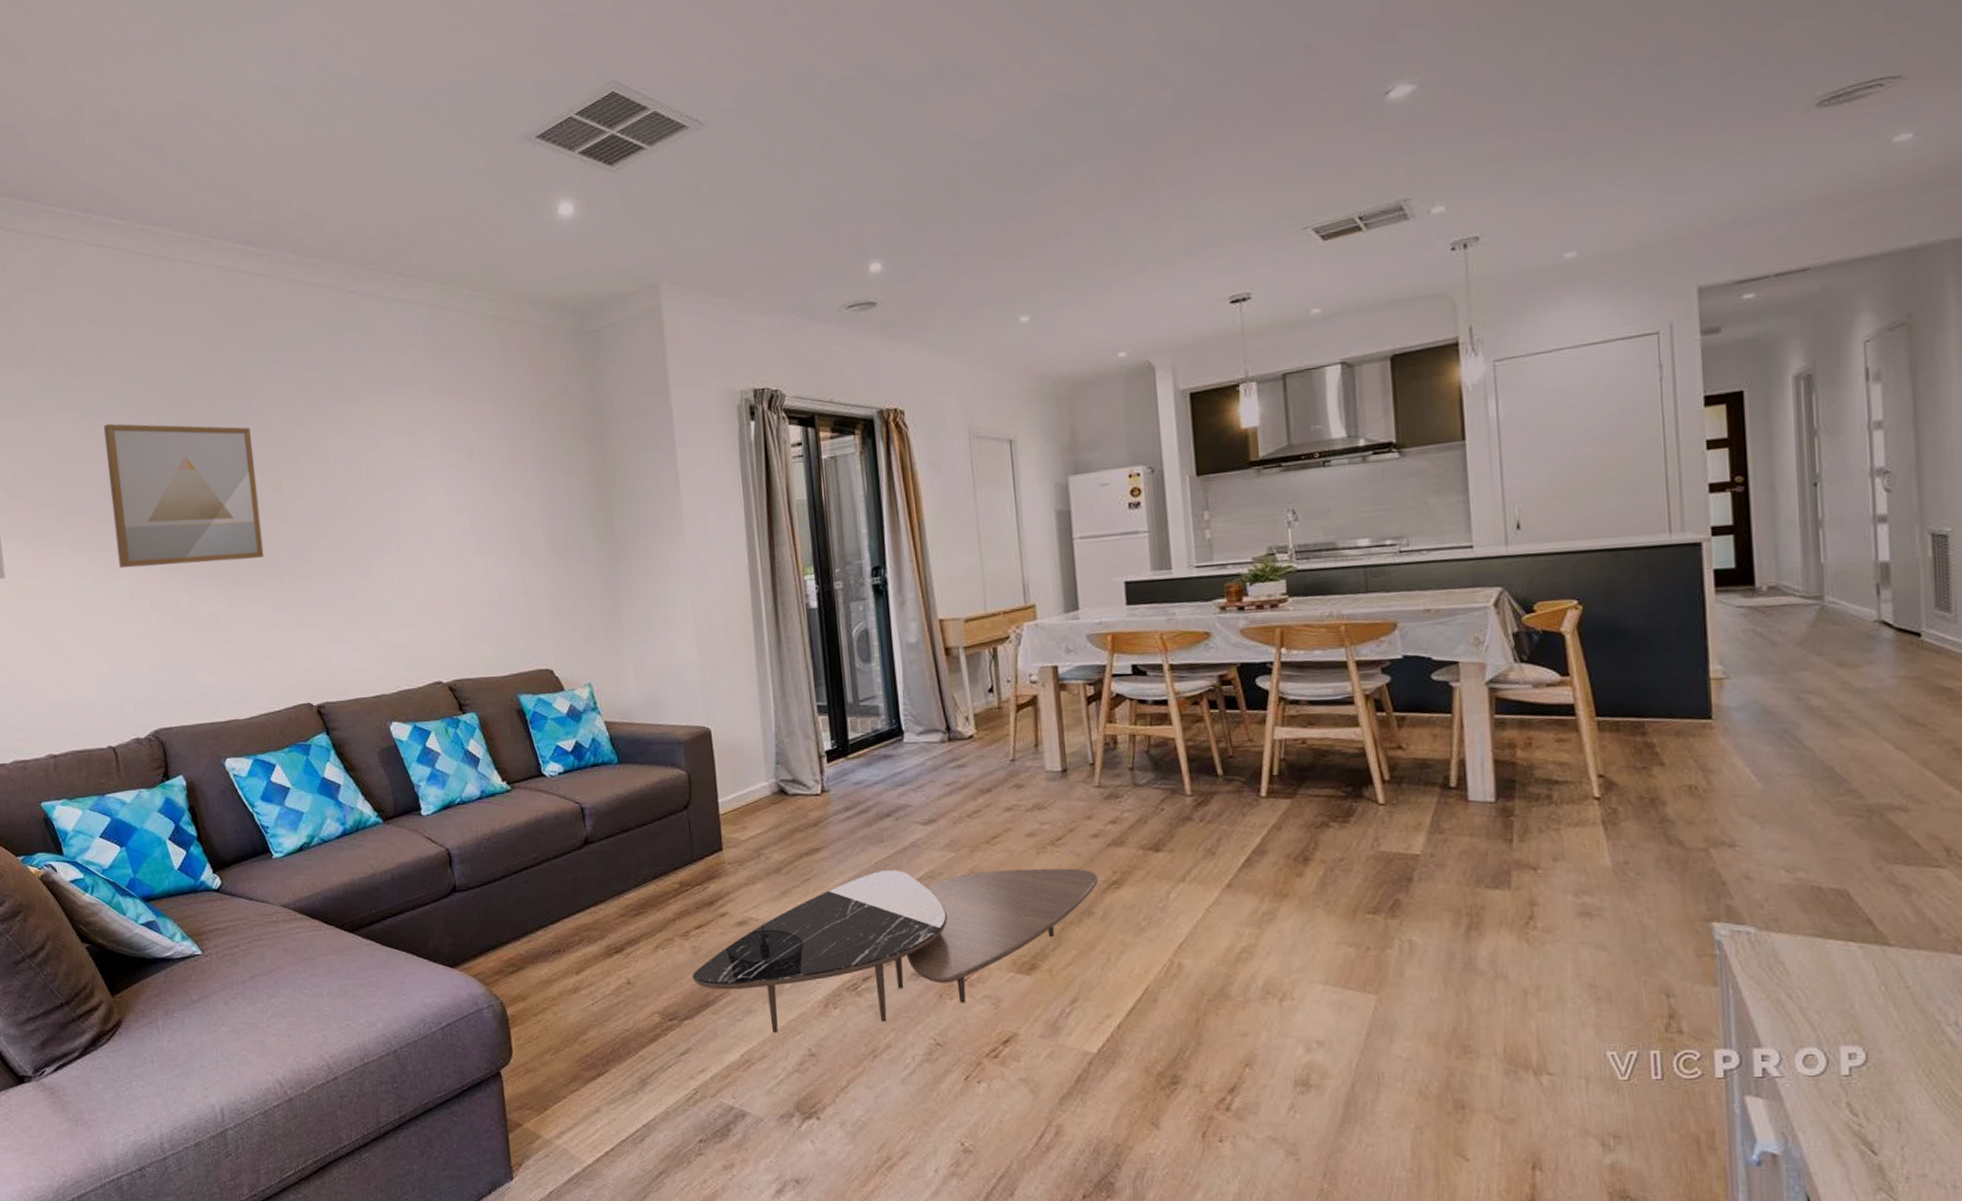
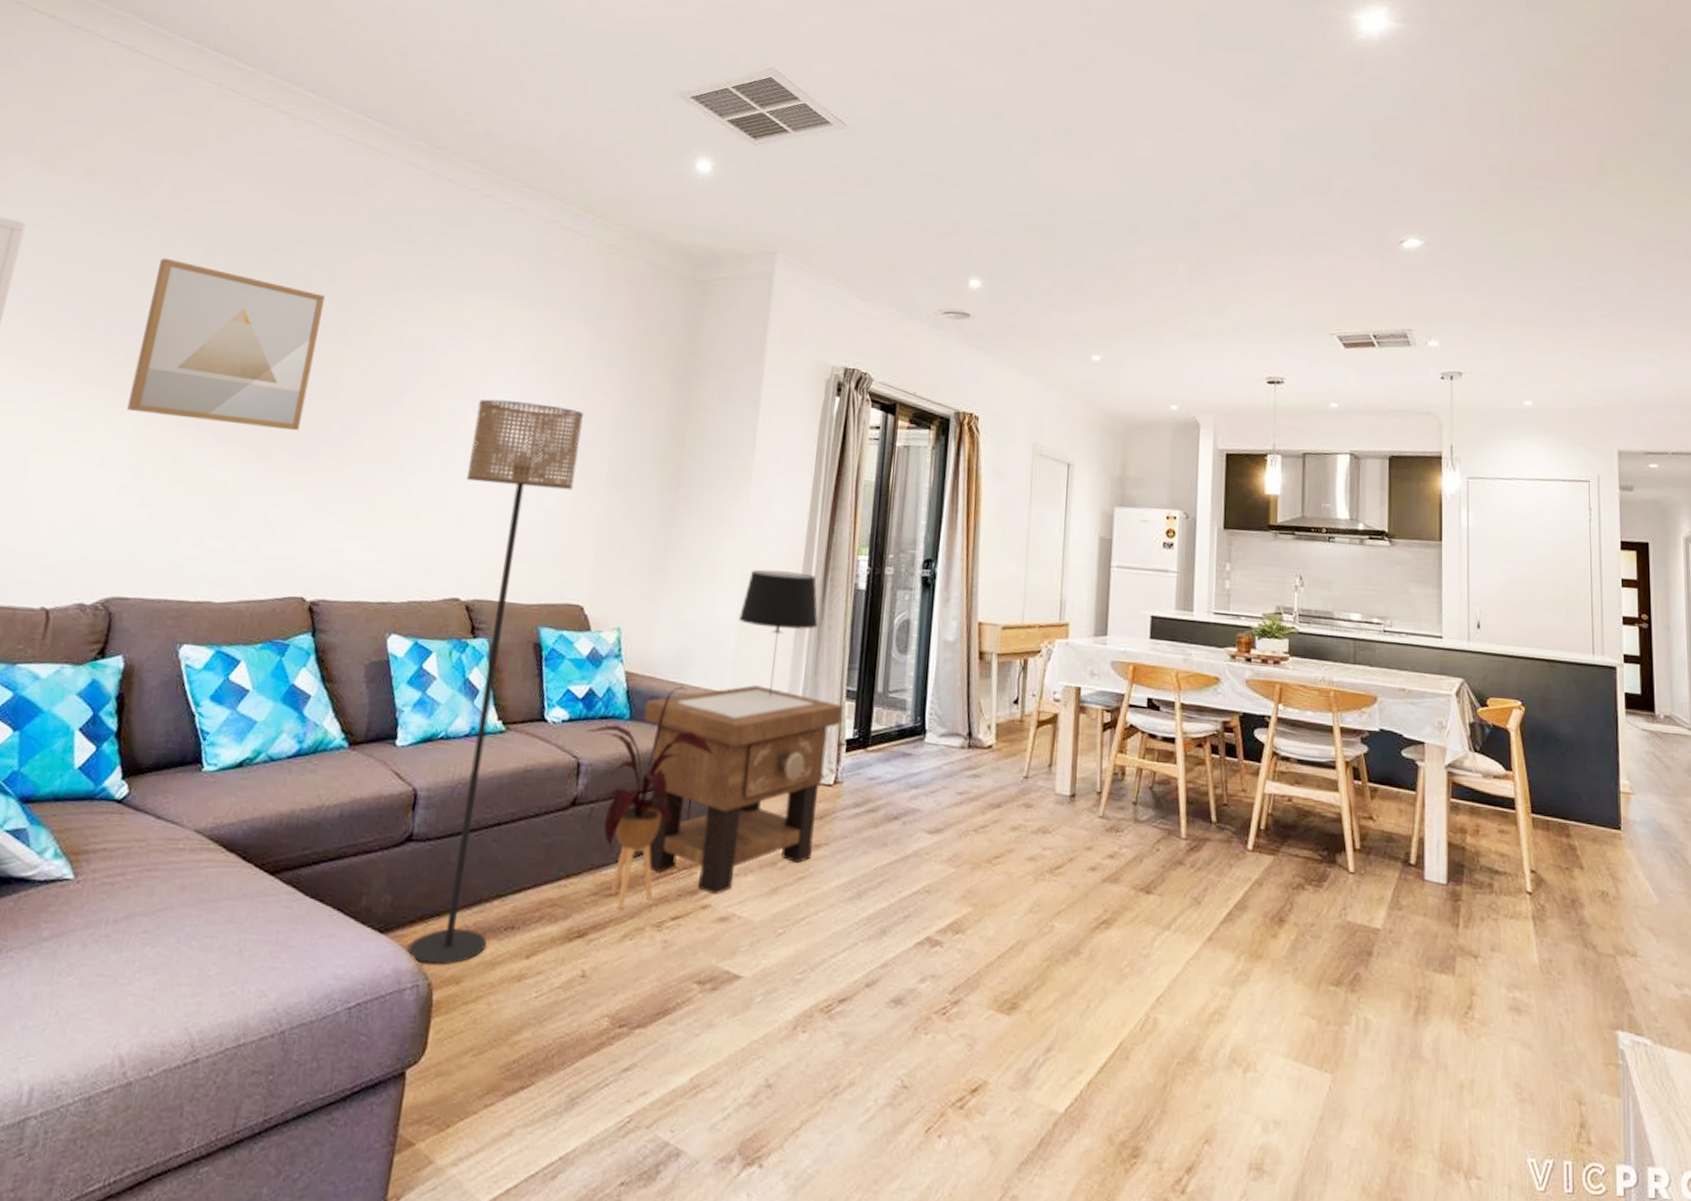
floor lamp: none [411,487,540,988] -> present [408,399,584,966]
house plant: none [582,727,701,925] -> present [586,686,713,909]
side table: none [630,714,819,904] -> present [643,685,843,896]
coffee table: present [692,868,1099,1032] -> none [656,878,1090,1054]
table lamp: none [698,602,777,724] -> present [738,569,818,697]

